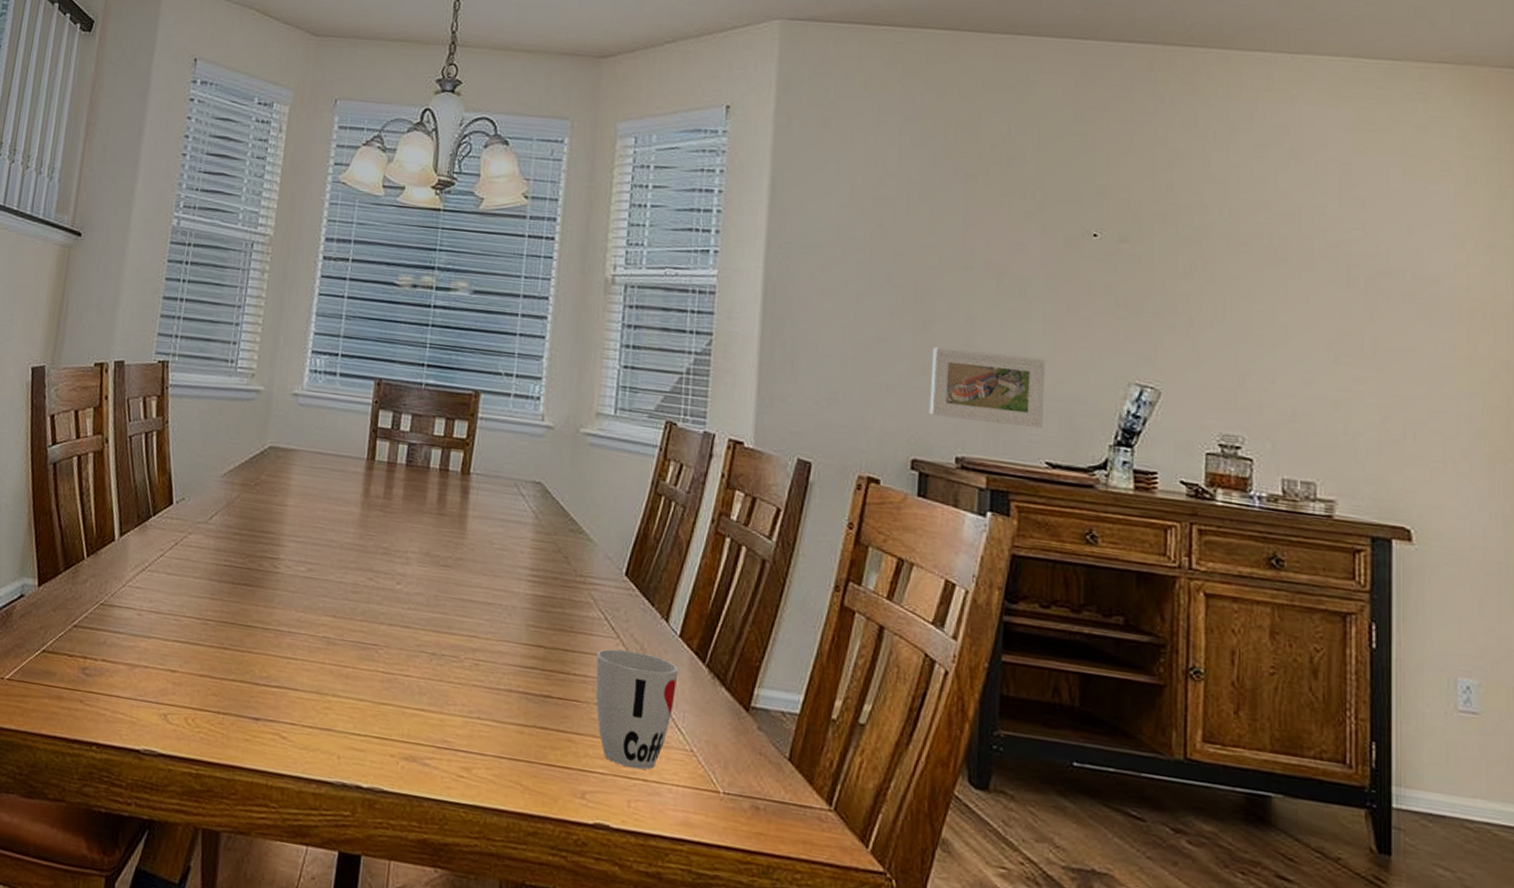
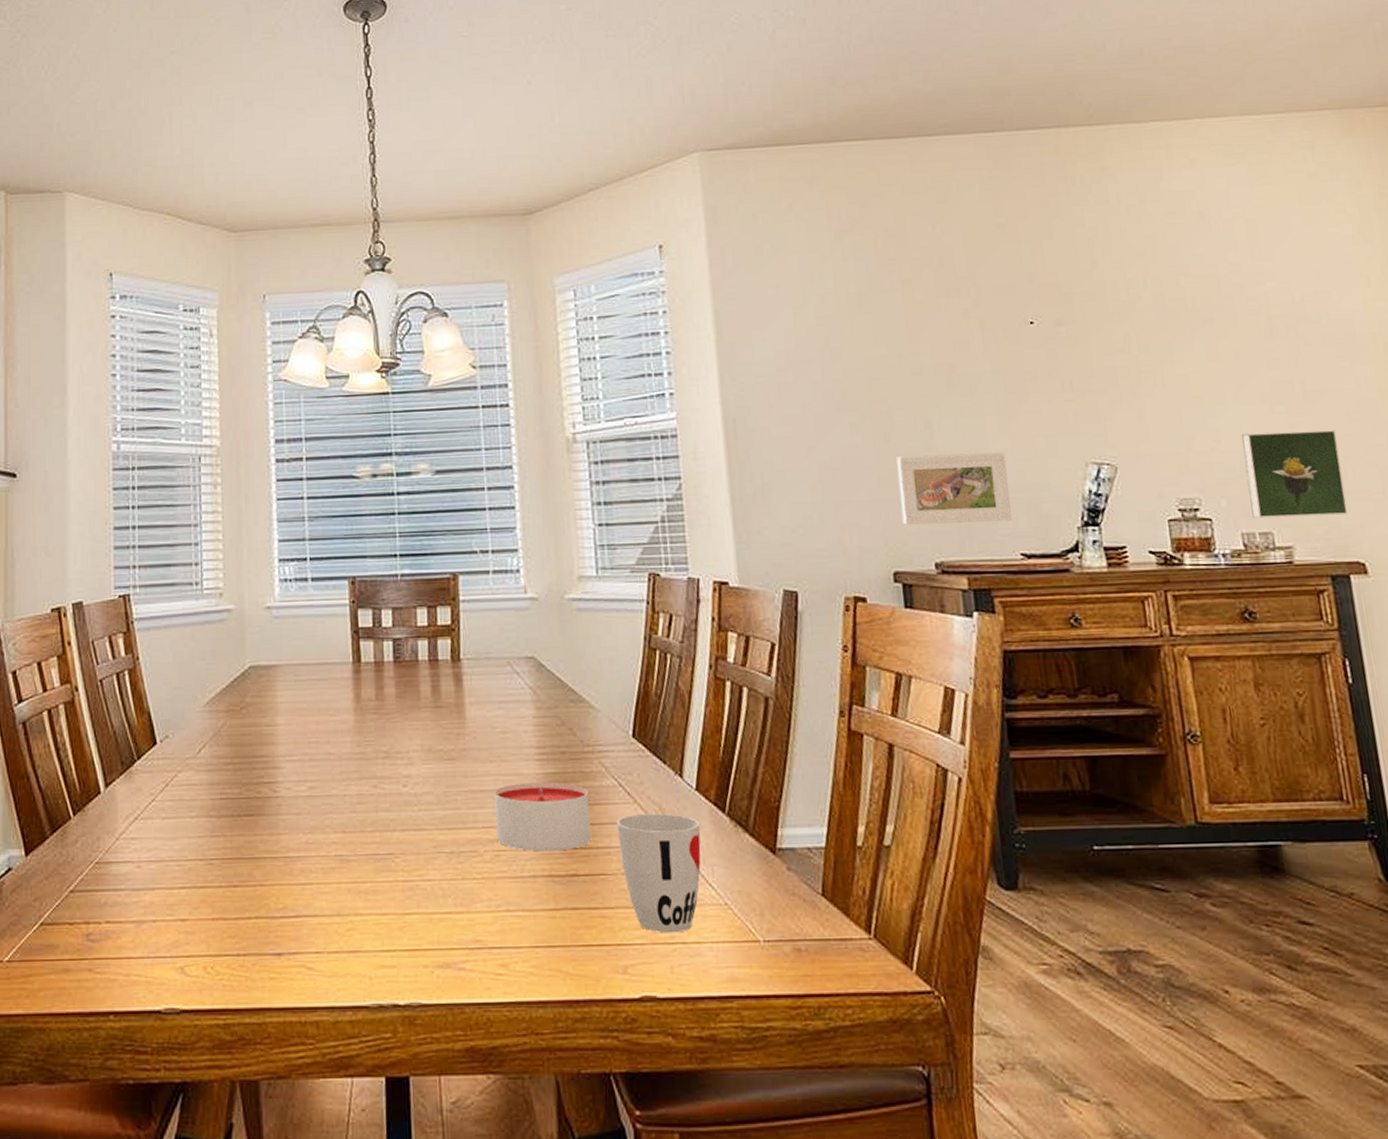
candle: none [478,599,573,672] -> present [494,782,591,852]
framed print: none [1297,379,1402,479] -> present [1242,430,1348,519]

